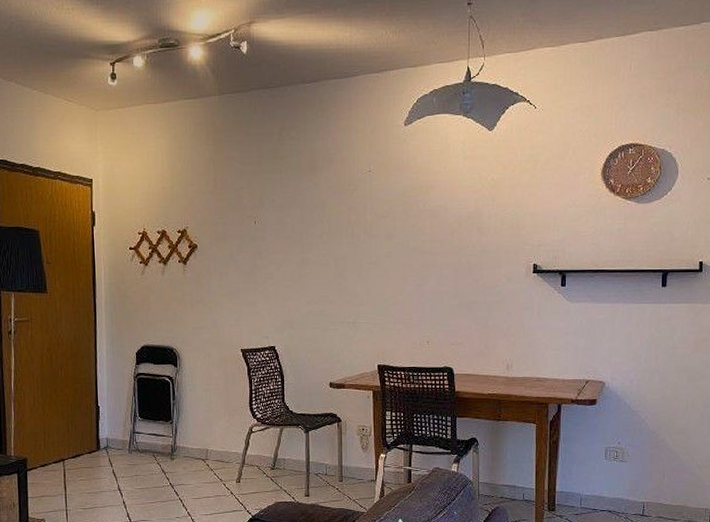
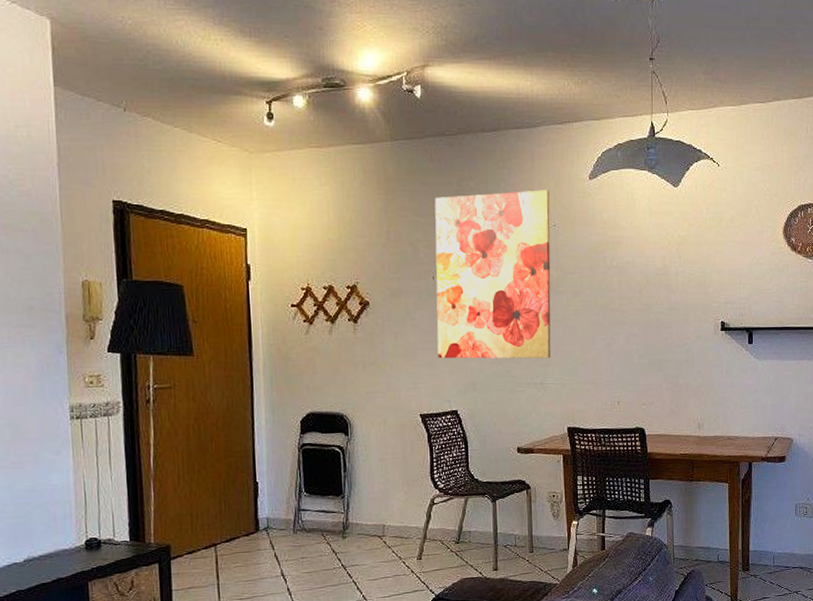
wall art: none [257,137,366,299] -> present [434,190,551,359]

